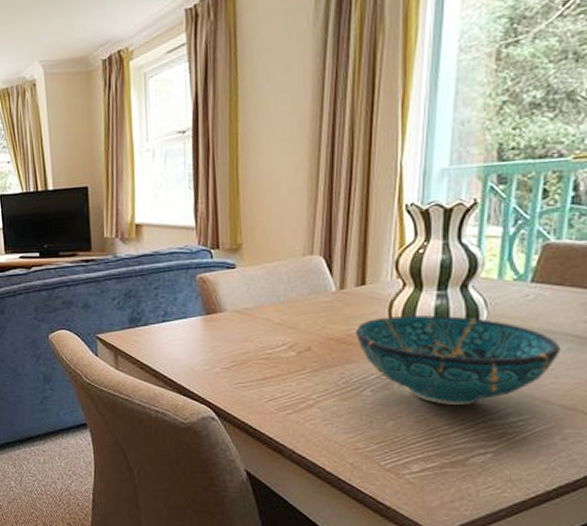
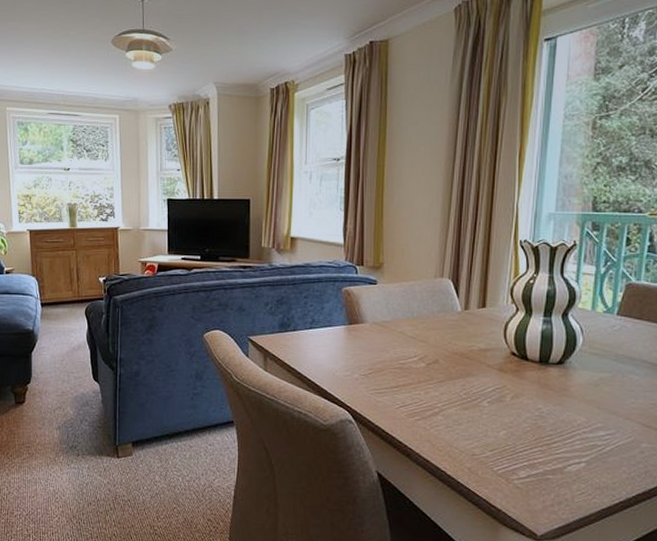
decorative bowl: present [355,315,561,405] -> none [476,337,640,419]

